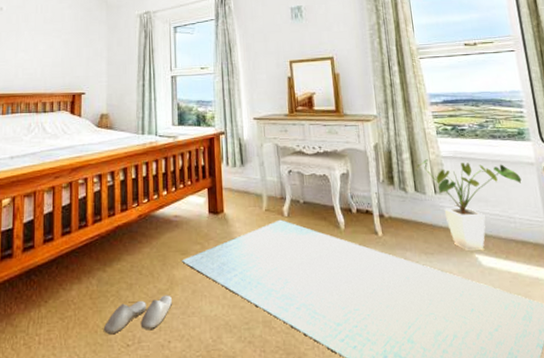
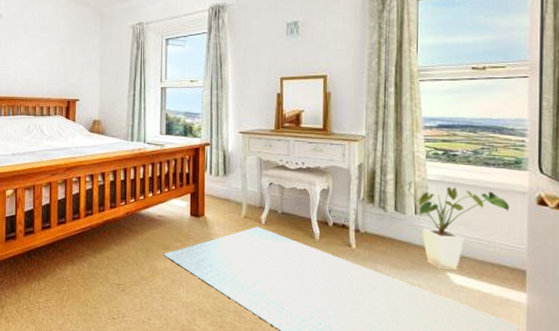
slippers: present [103,295,172,335] -> none [93,281,153,309]

